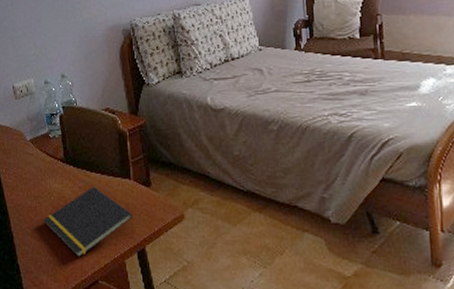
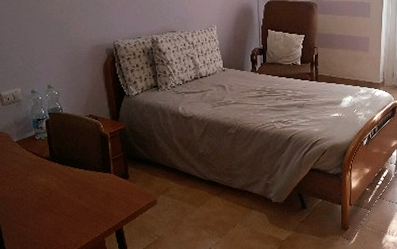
notepad: present [43,186,133,258] -> none [29,179,112,239]

